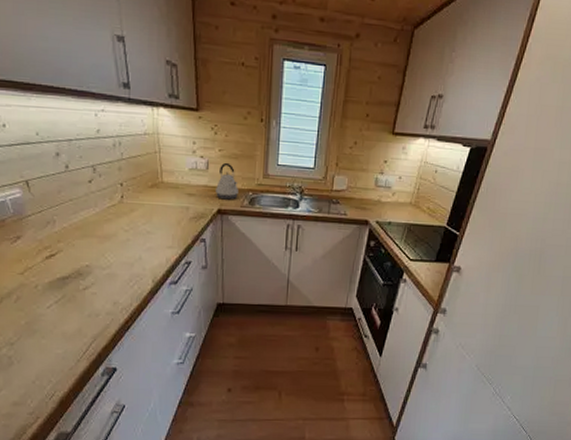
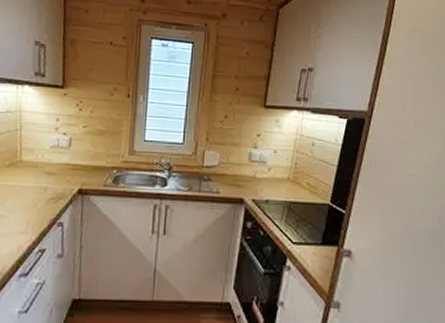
kettle: present [216,162,238,200] -> none [77,139,102,179]

